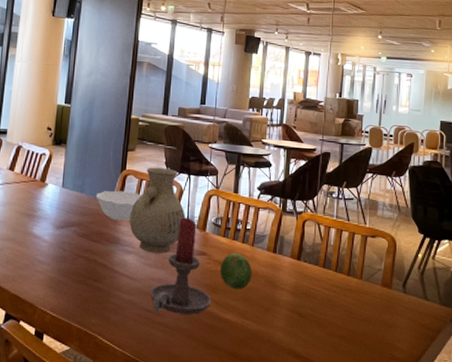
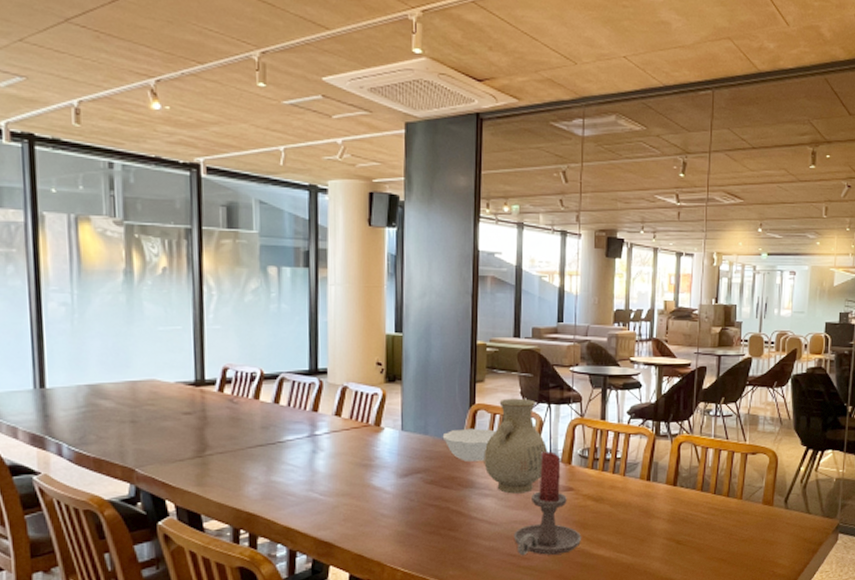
fruit: present [220,252,252,289] -> none [589,484,625,523]

